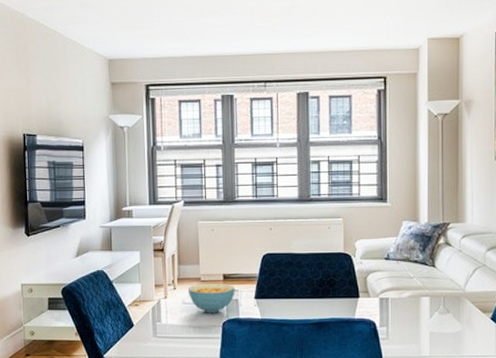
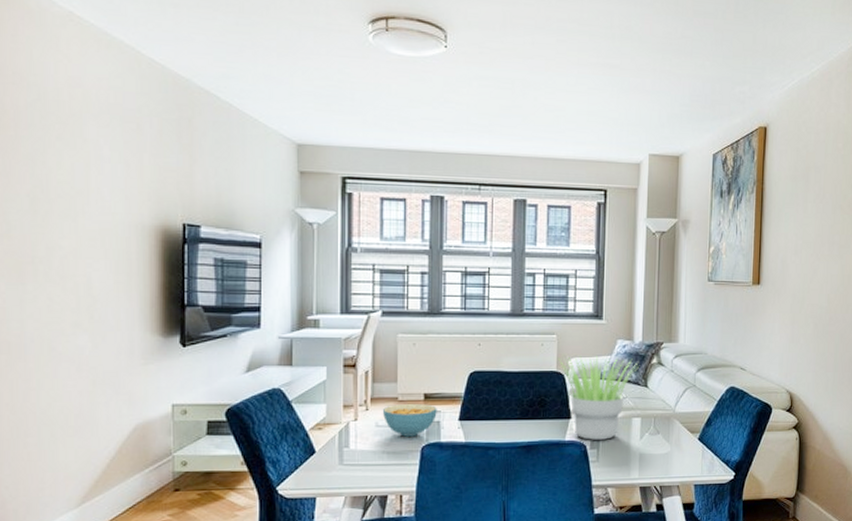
potted plant: none [345,238,424,318] -> present [558,356,638,440]

